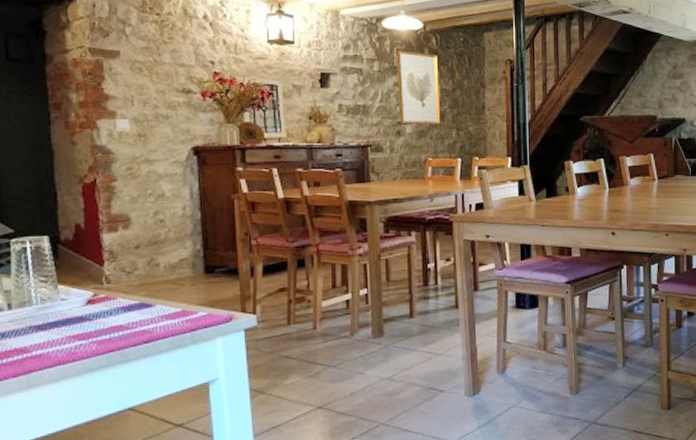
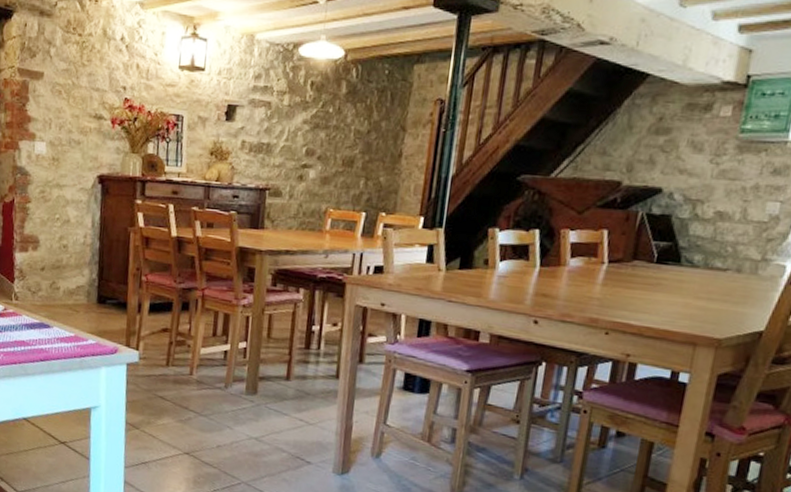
wall art: present [396,50,441,125] -> none [303,82,356,172]

